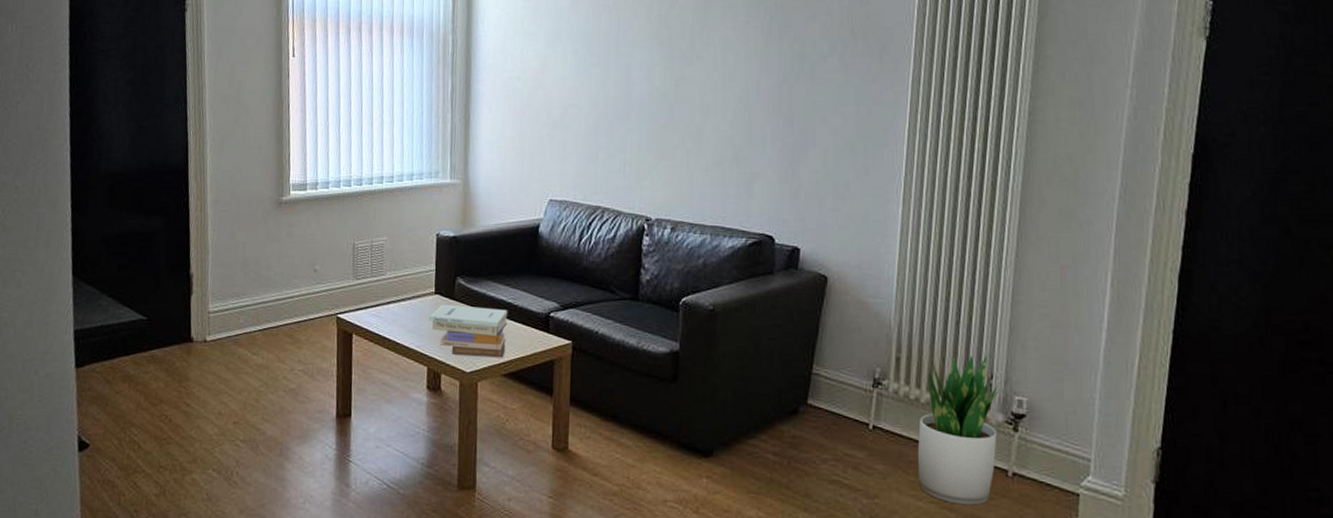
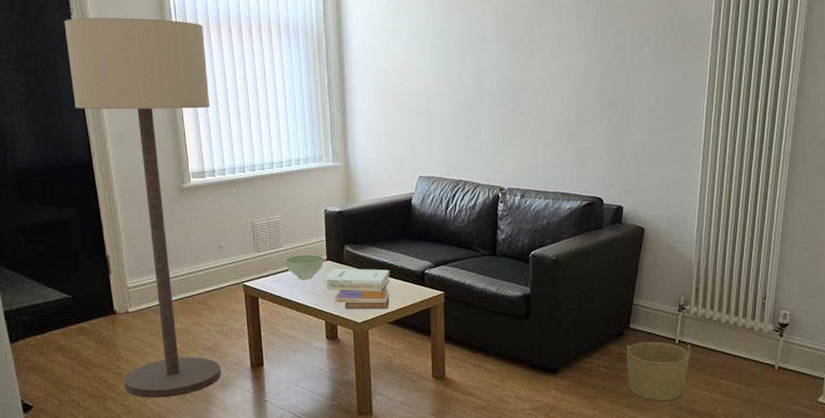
floor lamp: none [177,14,321,447] -> present [64,17,221,398]
bowl: none [385,285,433,316] -> present [284,254,325,280]
basket: none [802,424,891,507] -> present [626,341,691,402]
planter: present [917,355,999,506] -> none [711,282,770,393]

